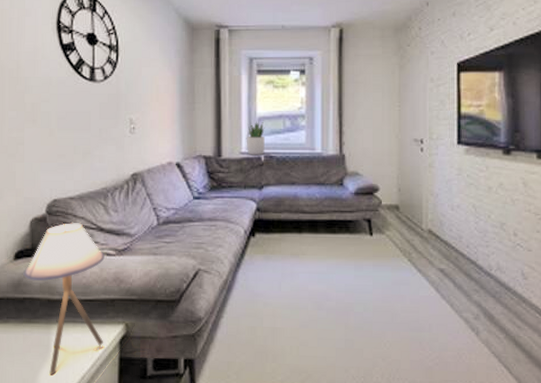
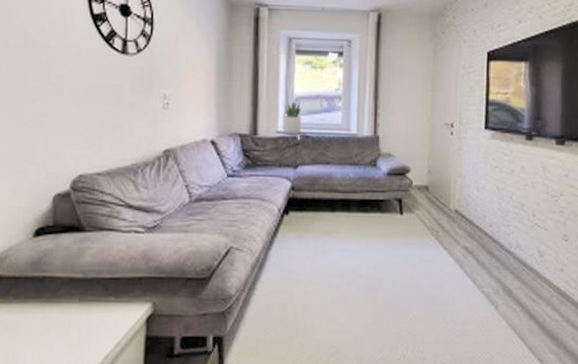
table lamp: present [23,222,105,375] -> none [44,198,133,355]

